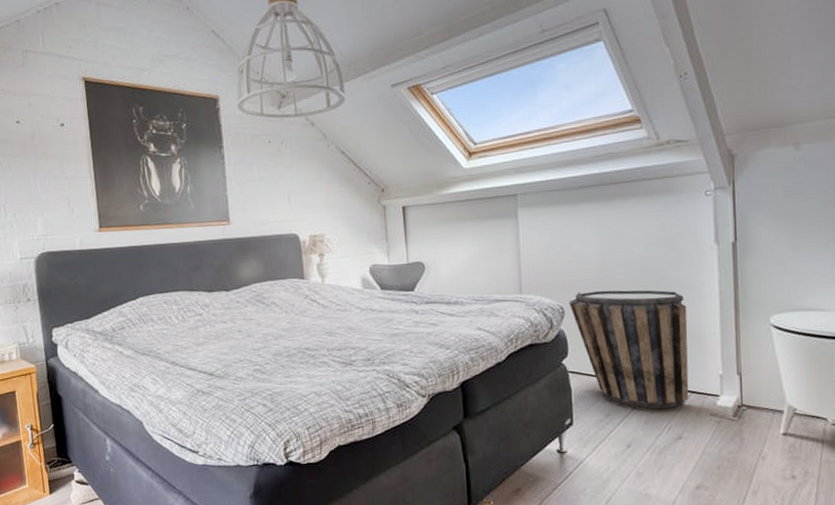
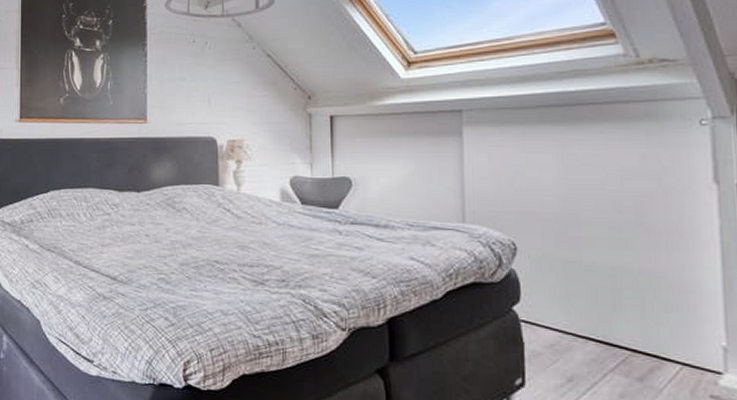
basket: present [568,290,689,409] -> none [522,227,680,381]

